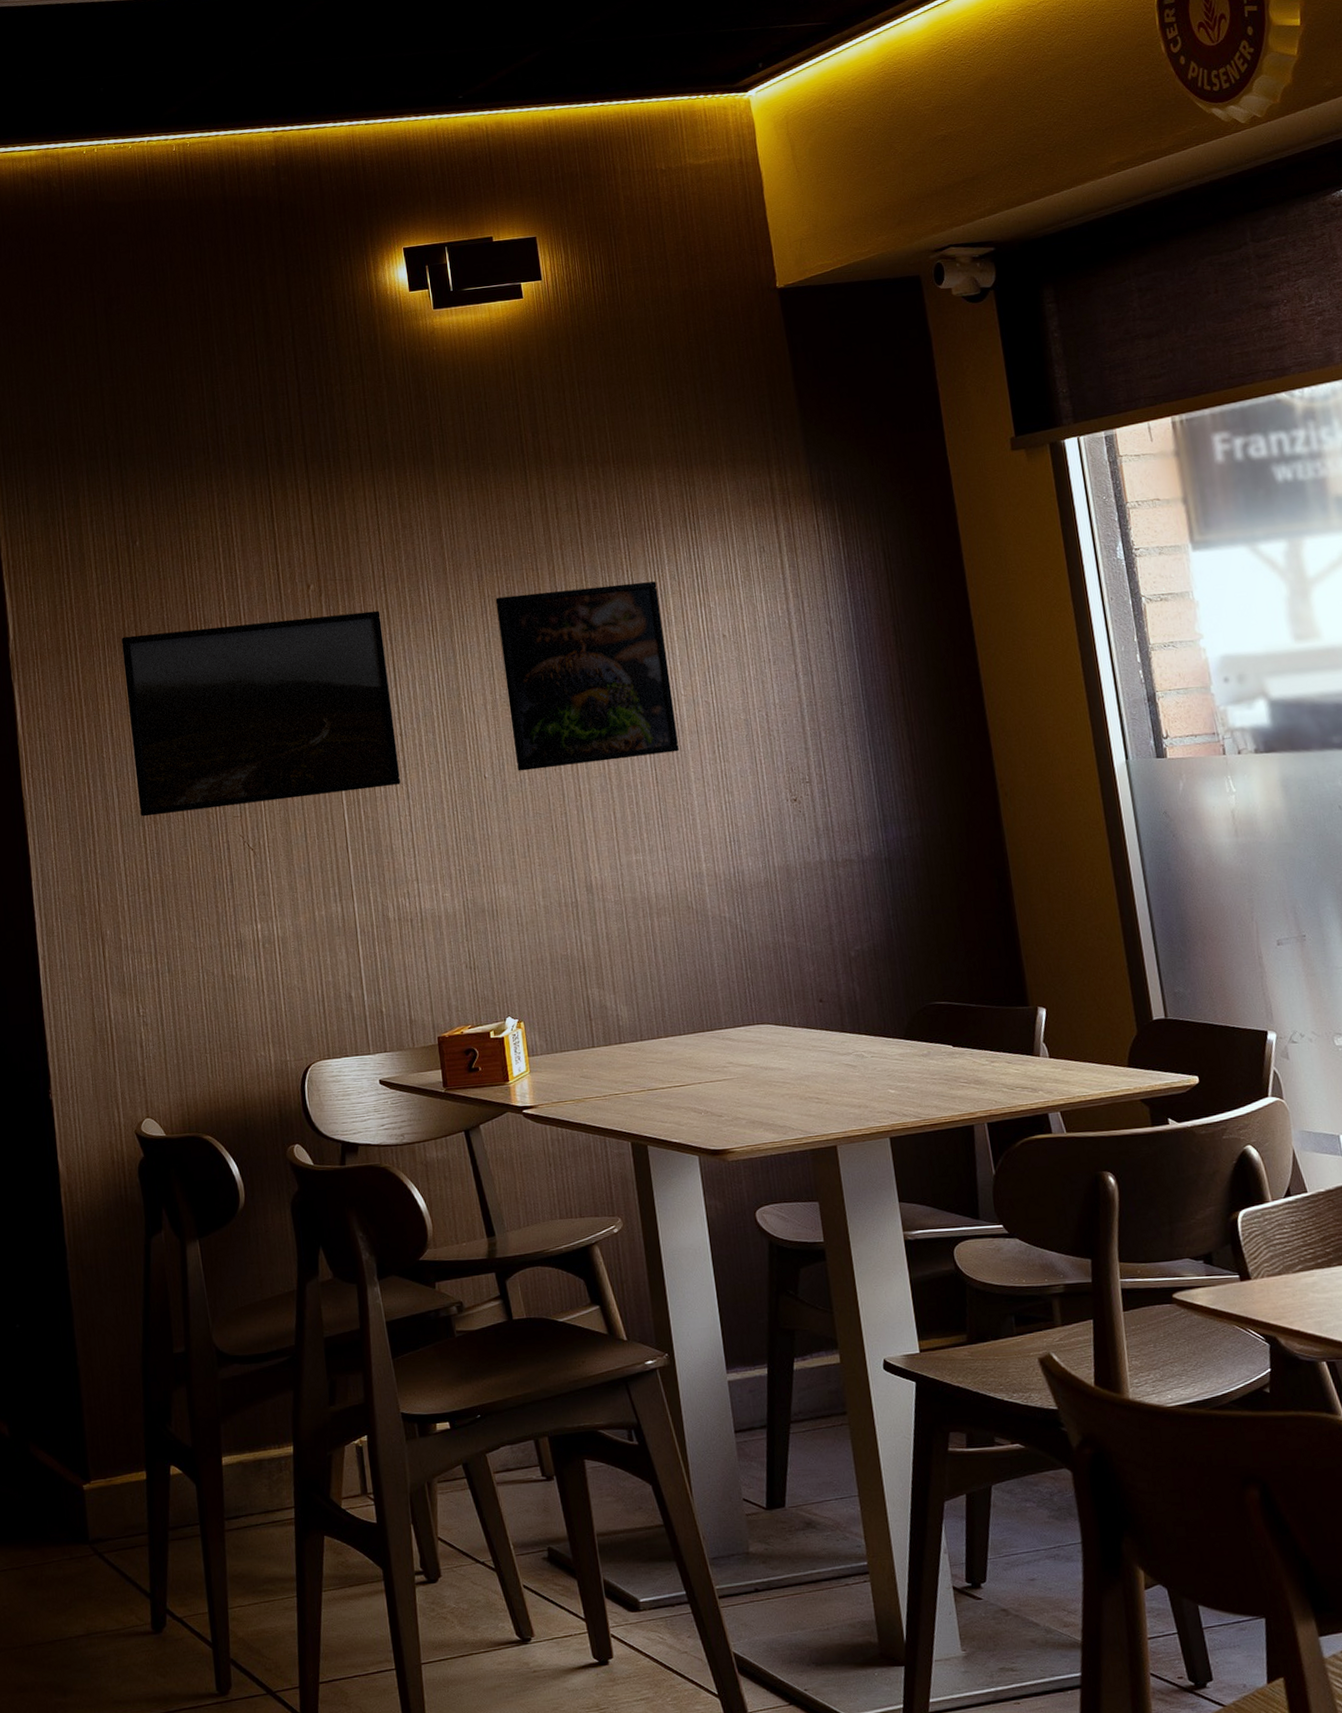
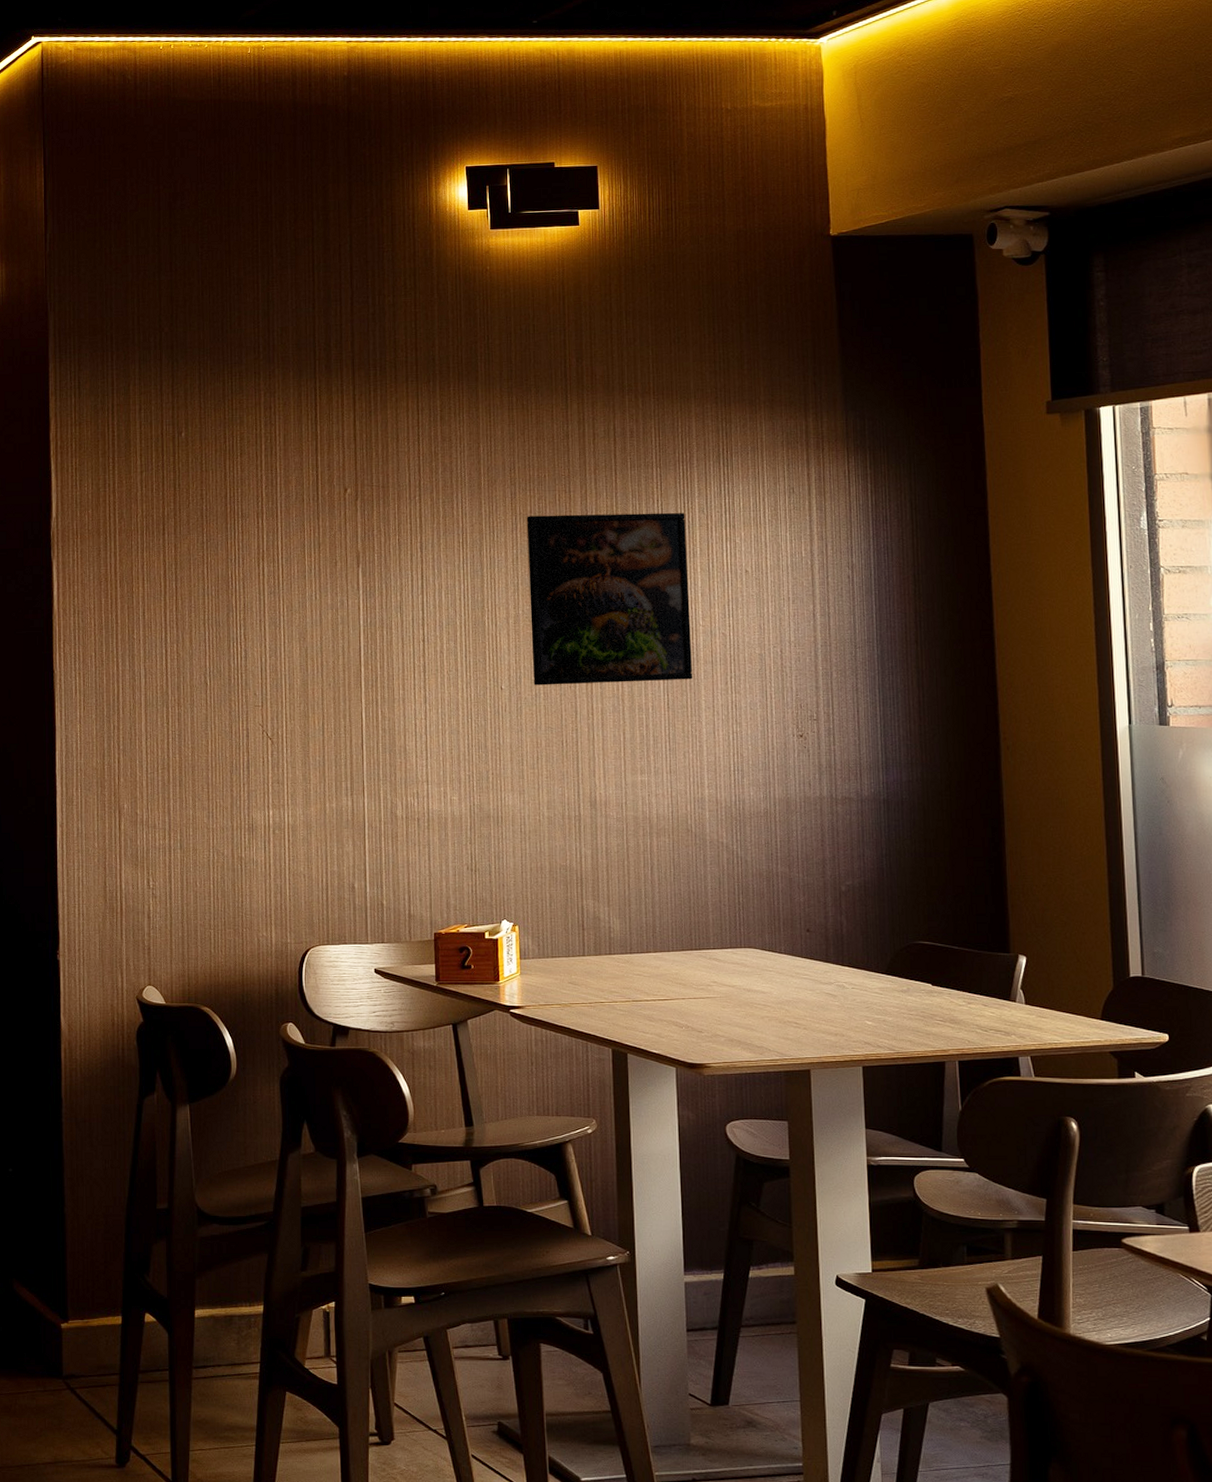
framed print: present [121,610,401,817] -> none [160,519,419,699]

